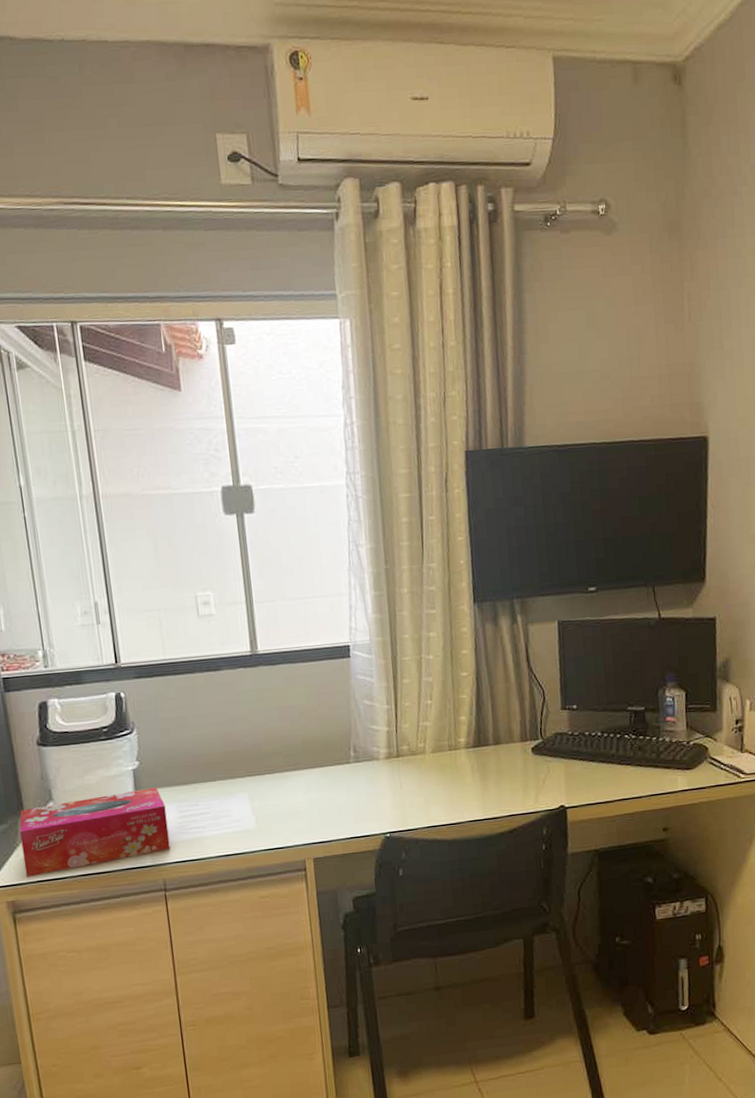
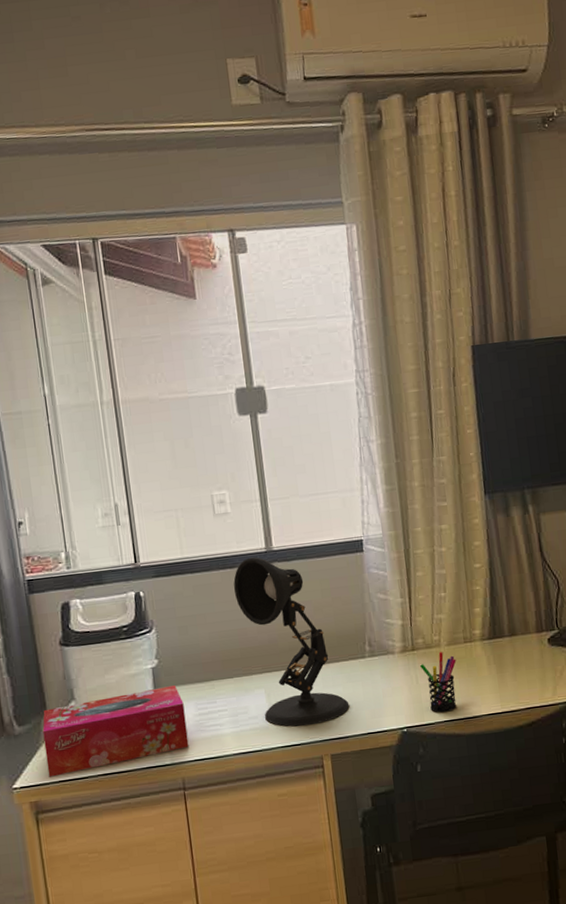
desk lamp: none [217,660,333,830] -> present [233,557,350,727]
pen holder: none [405,759,441,819] -> present [420,652,457,713]

